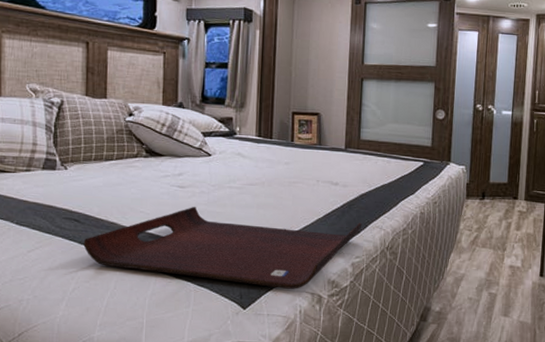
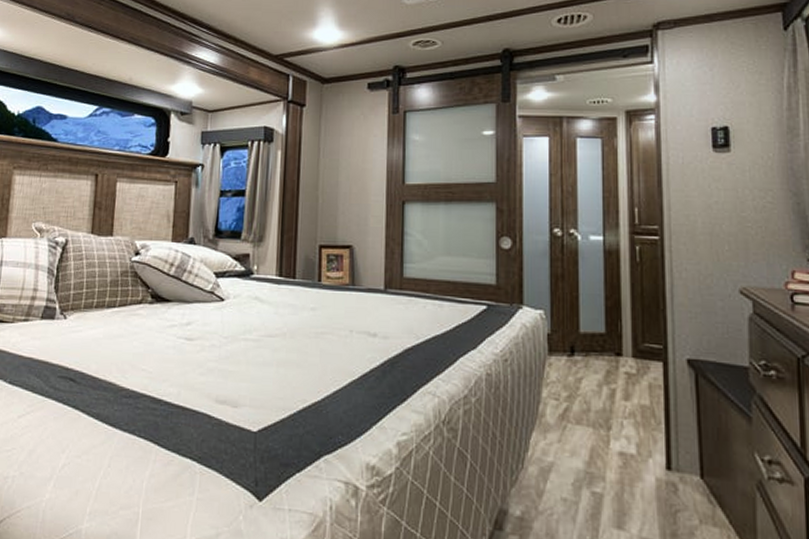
serving tray: present [83,206,362,289] -> none [77,363,409,476]

